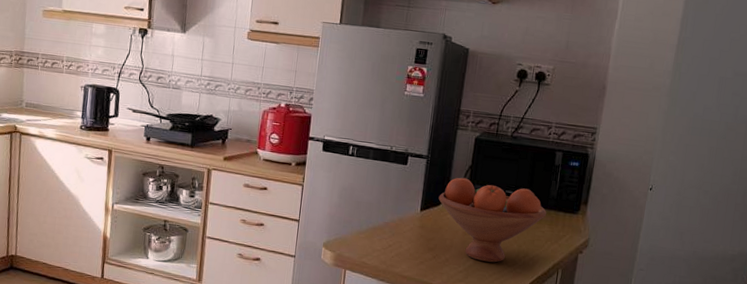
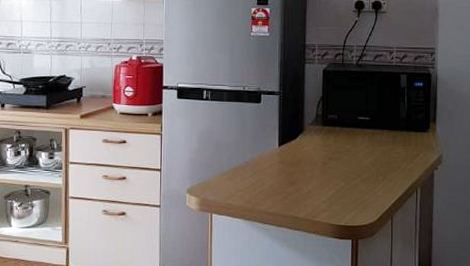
fruit bowl: present [438,177,547,263] -> none [295,109,399,189]

